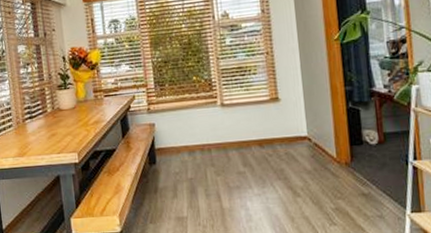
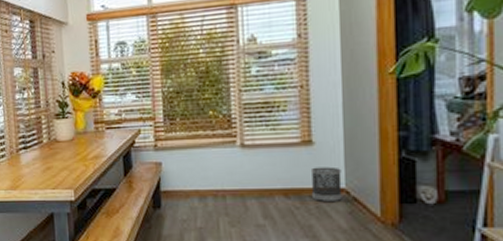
wastebasket: none [279,118,306,149] -> present [310,166,342,201]

